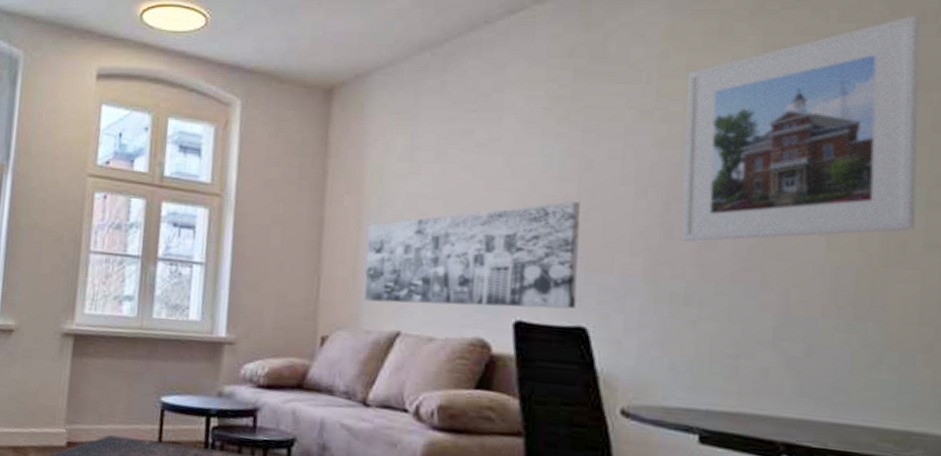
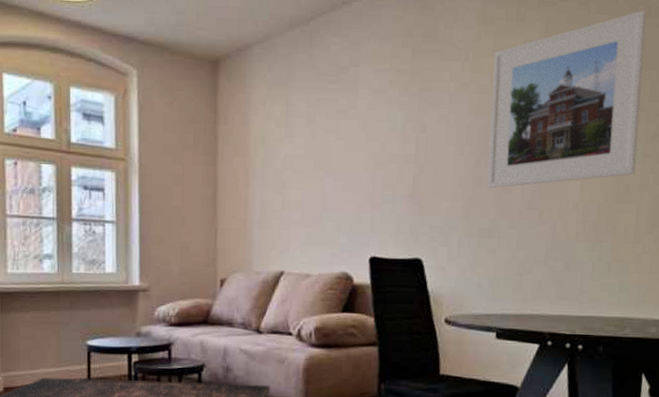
wall art: present [364,201,581,309] -> none [253,159,417,248]

